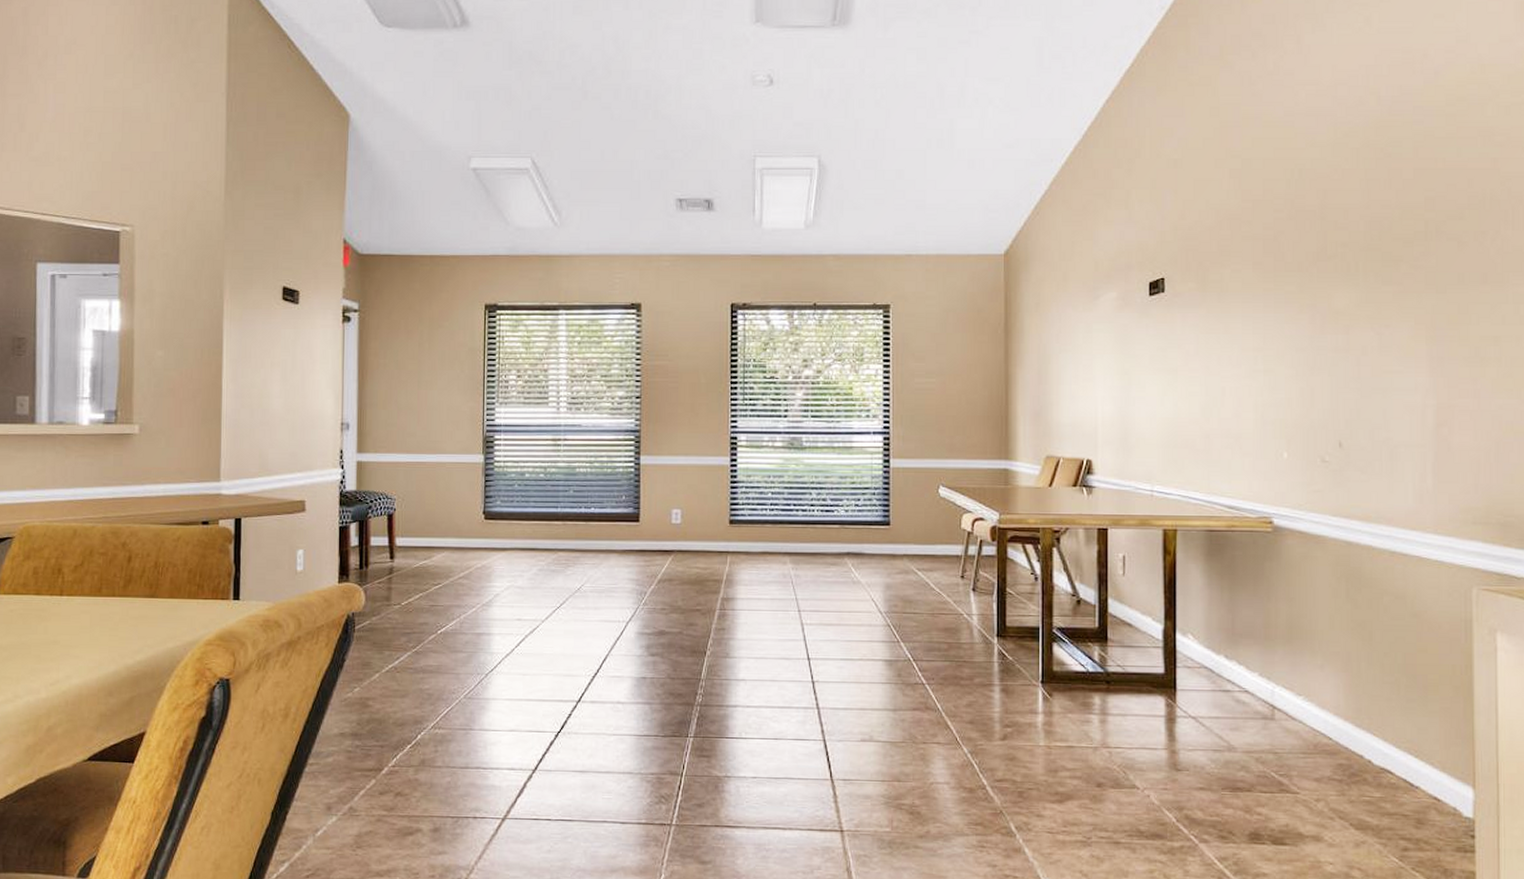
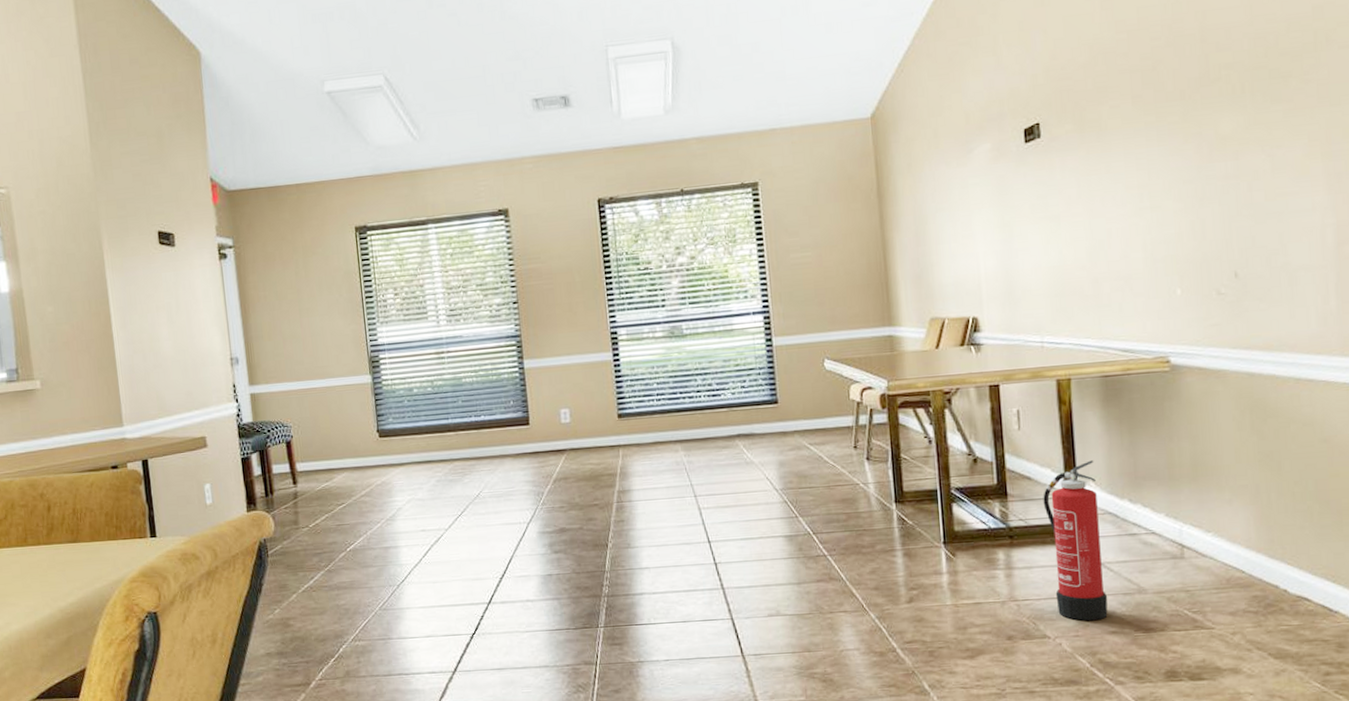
fire extinguisher: none [1142,613,1198,775] -> present [1043,460,1108,621]

